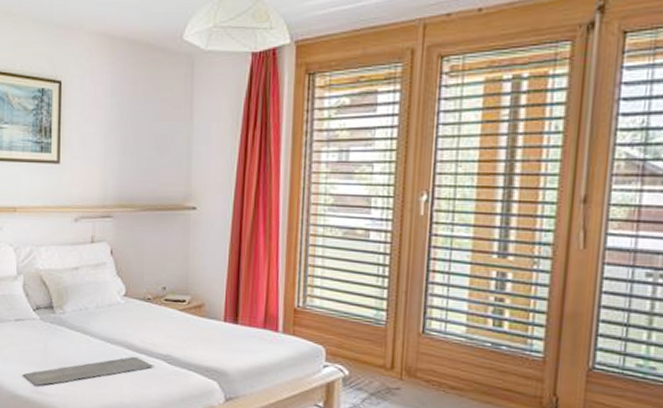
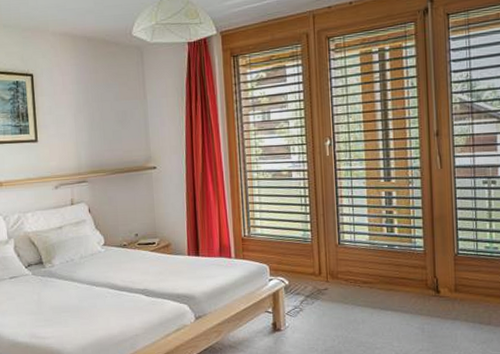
bath mat: present [23,357,154,386] -> none [21,295,134,331]

